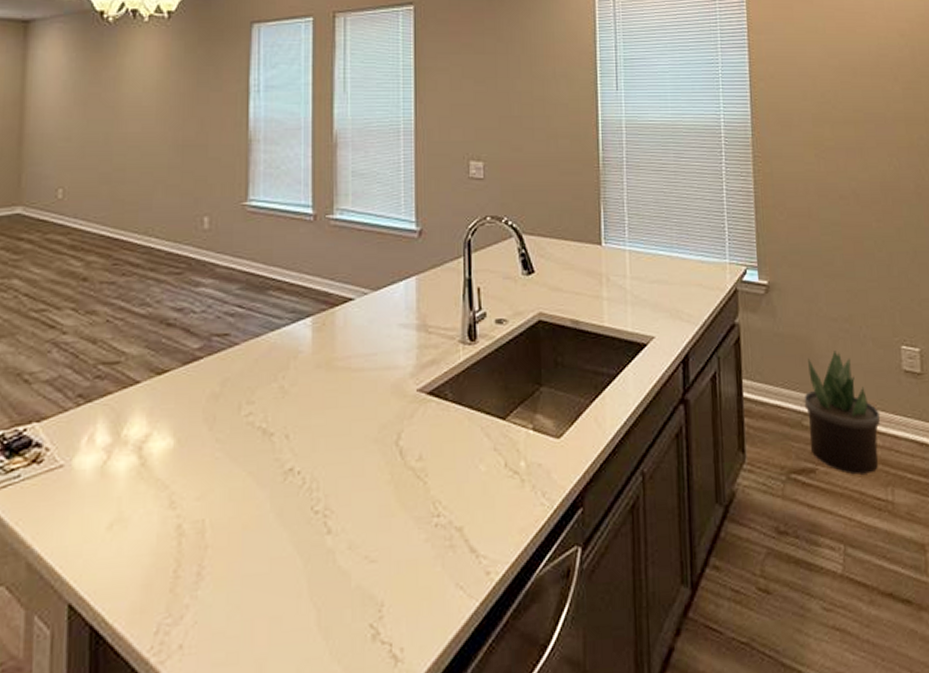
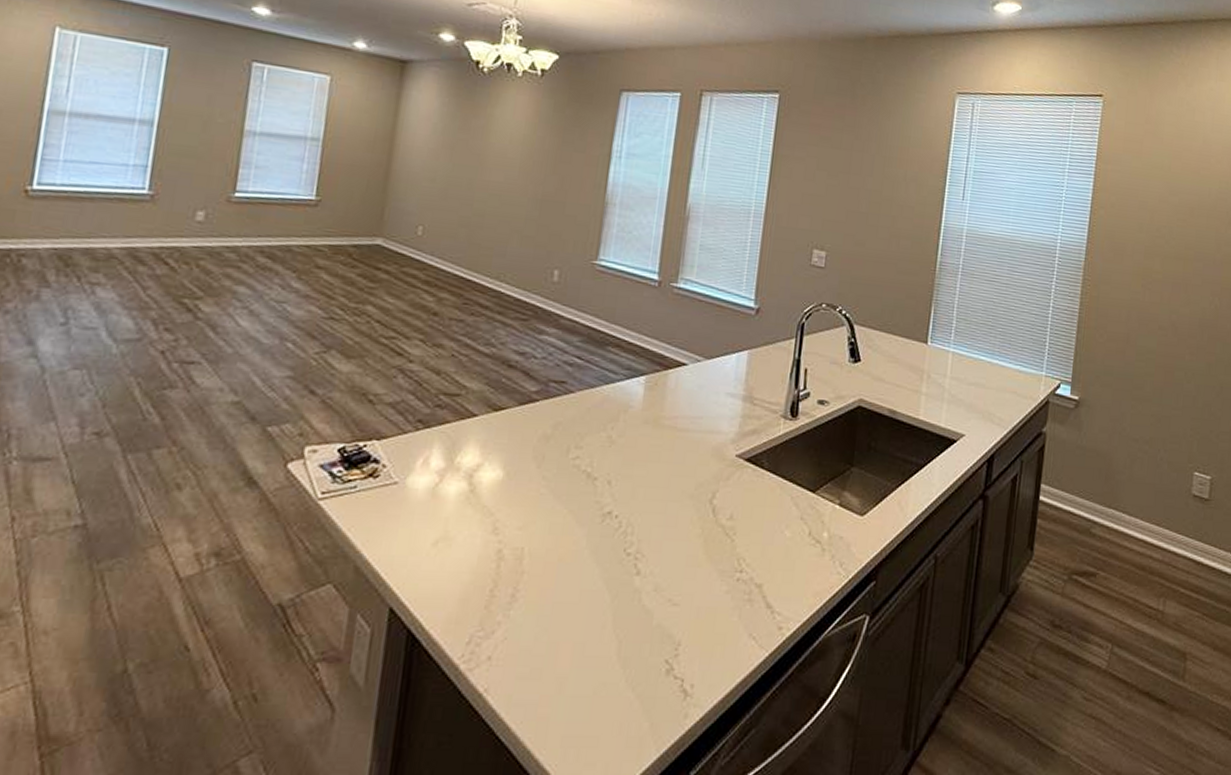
planter: present [804,350,881,475] -> none [1094,468,1165,584]

